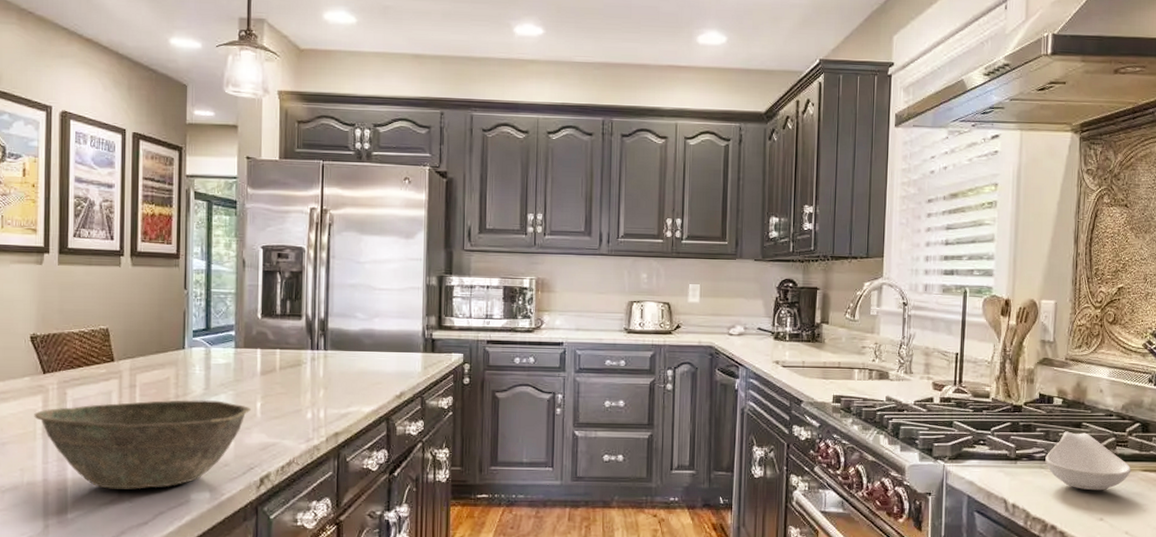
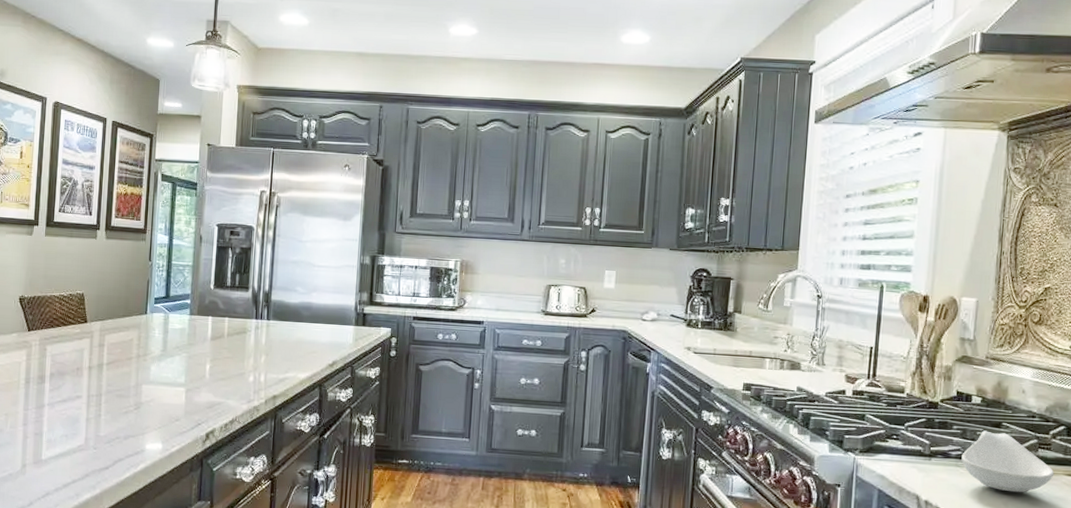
bowl: present [34,400,251,489] -> none [19,359,201,438]

